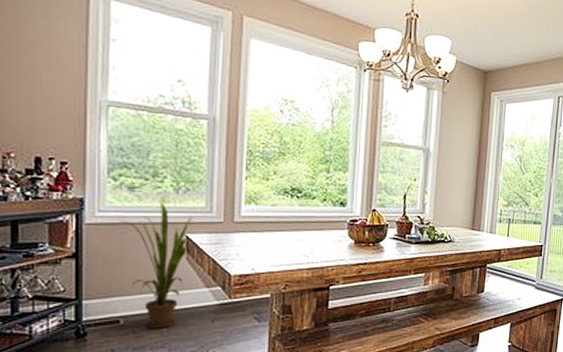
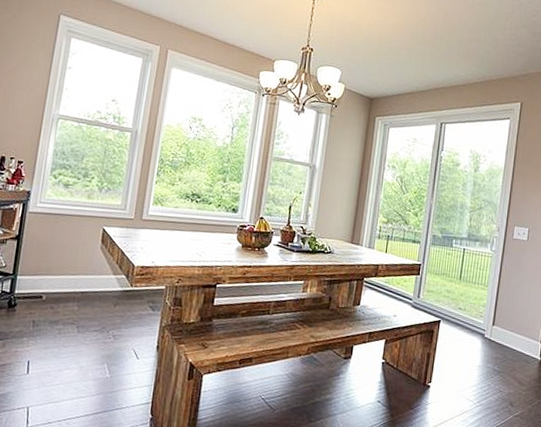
house plant: present [119,201,192,329] -> none [53,198,109,307]

